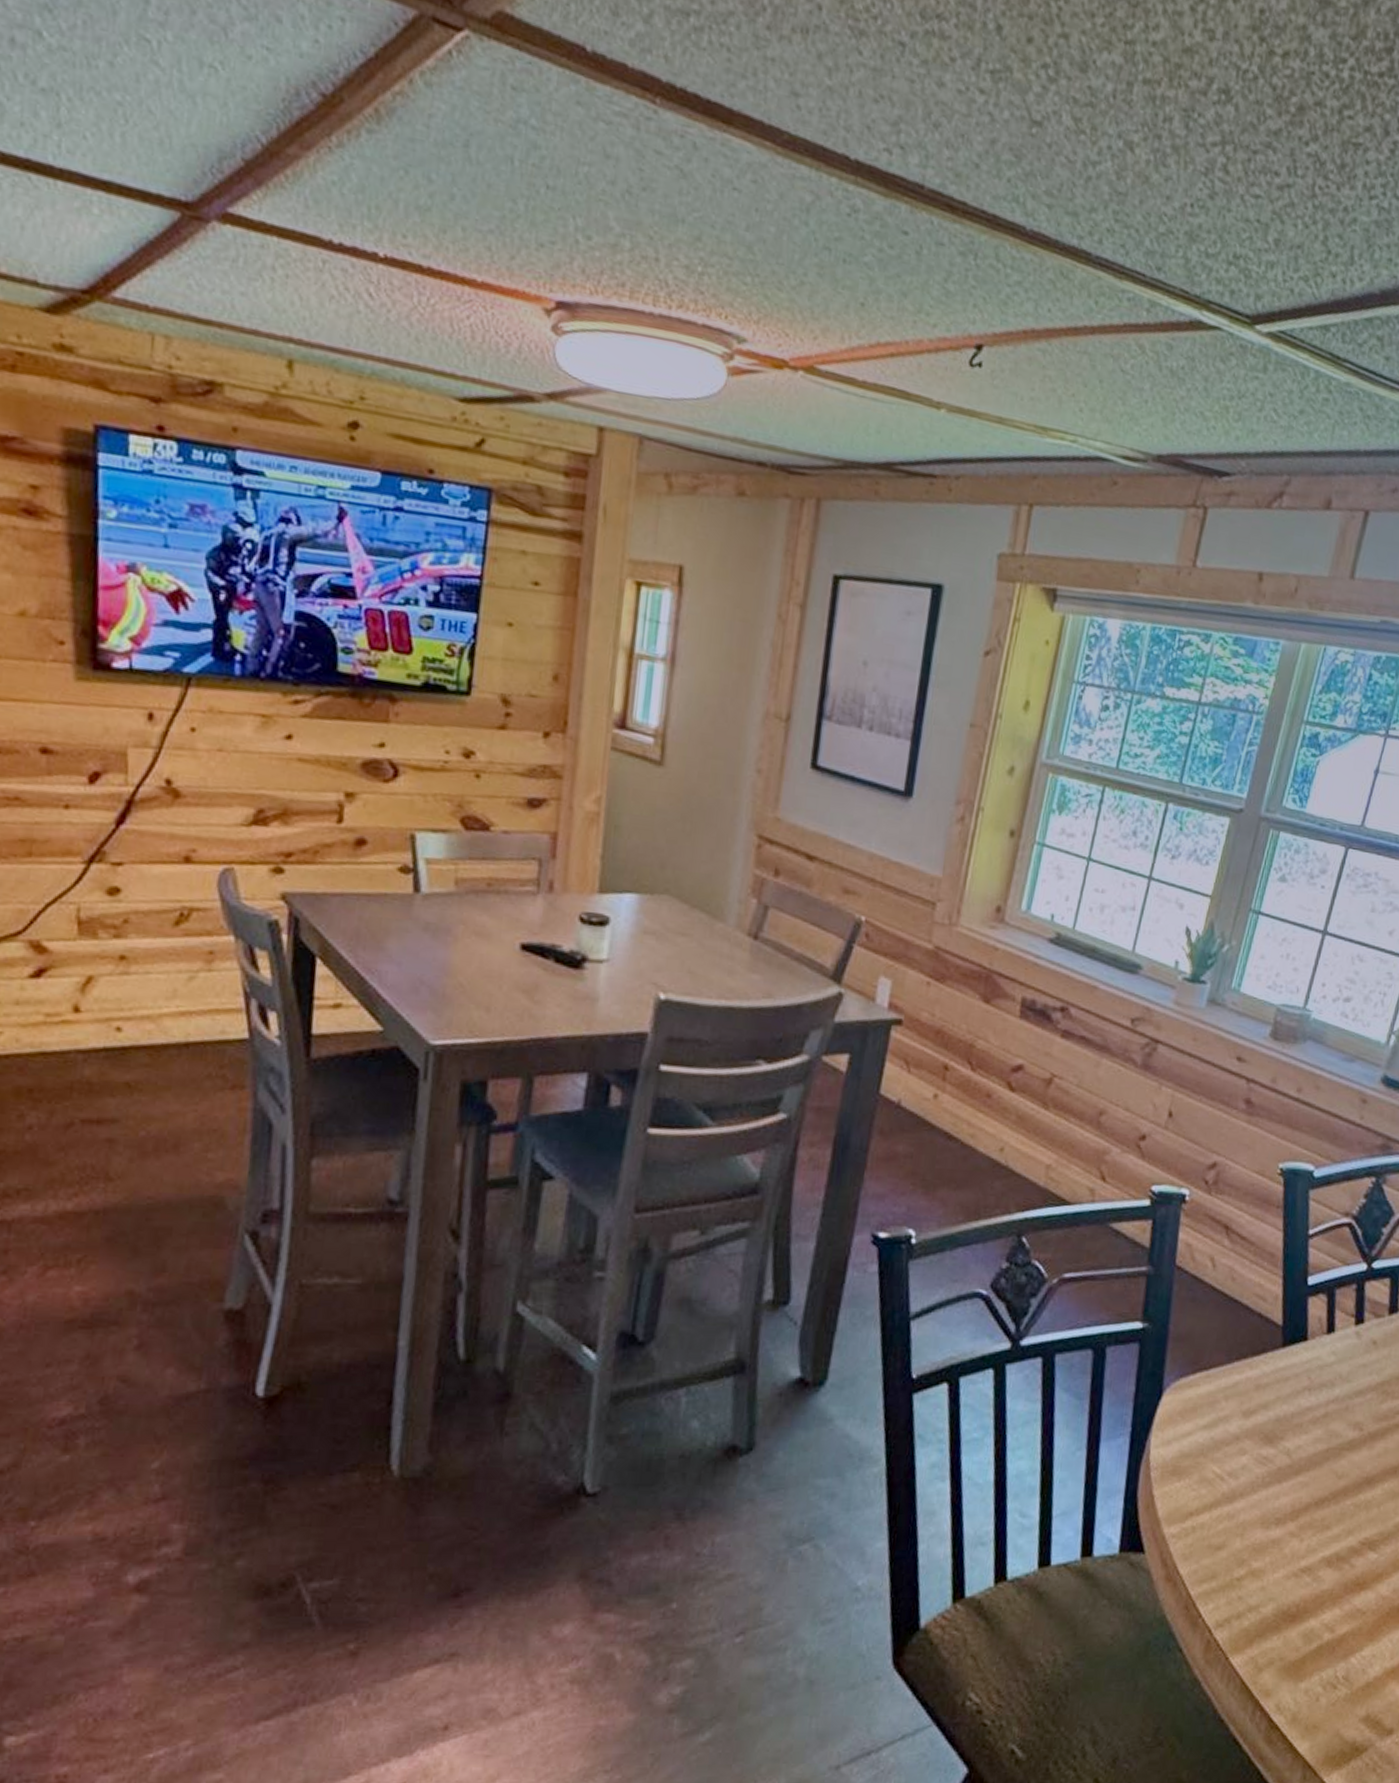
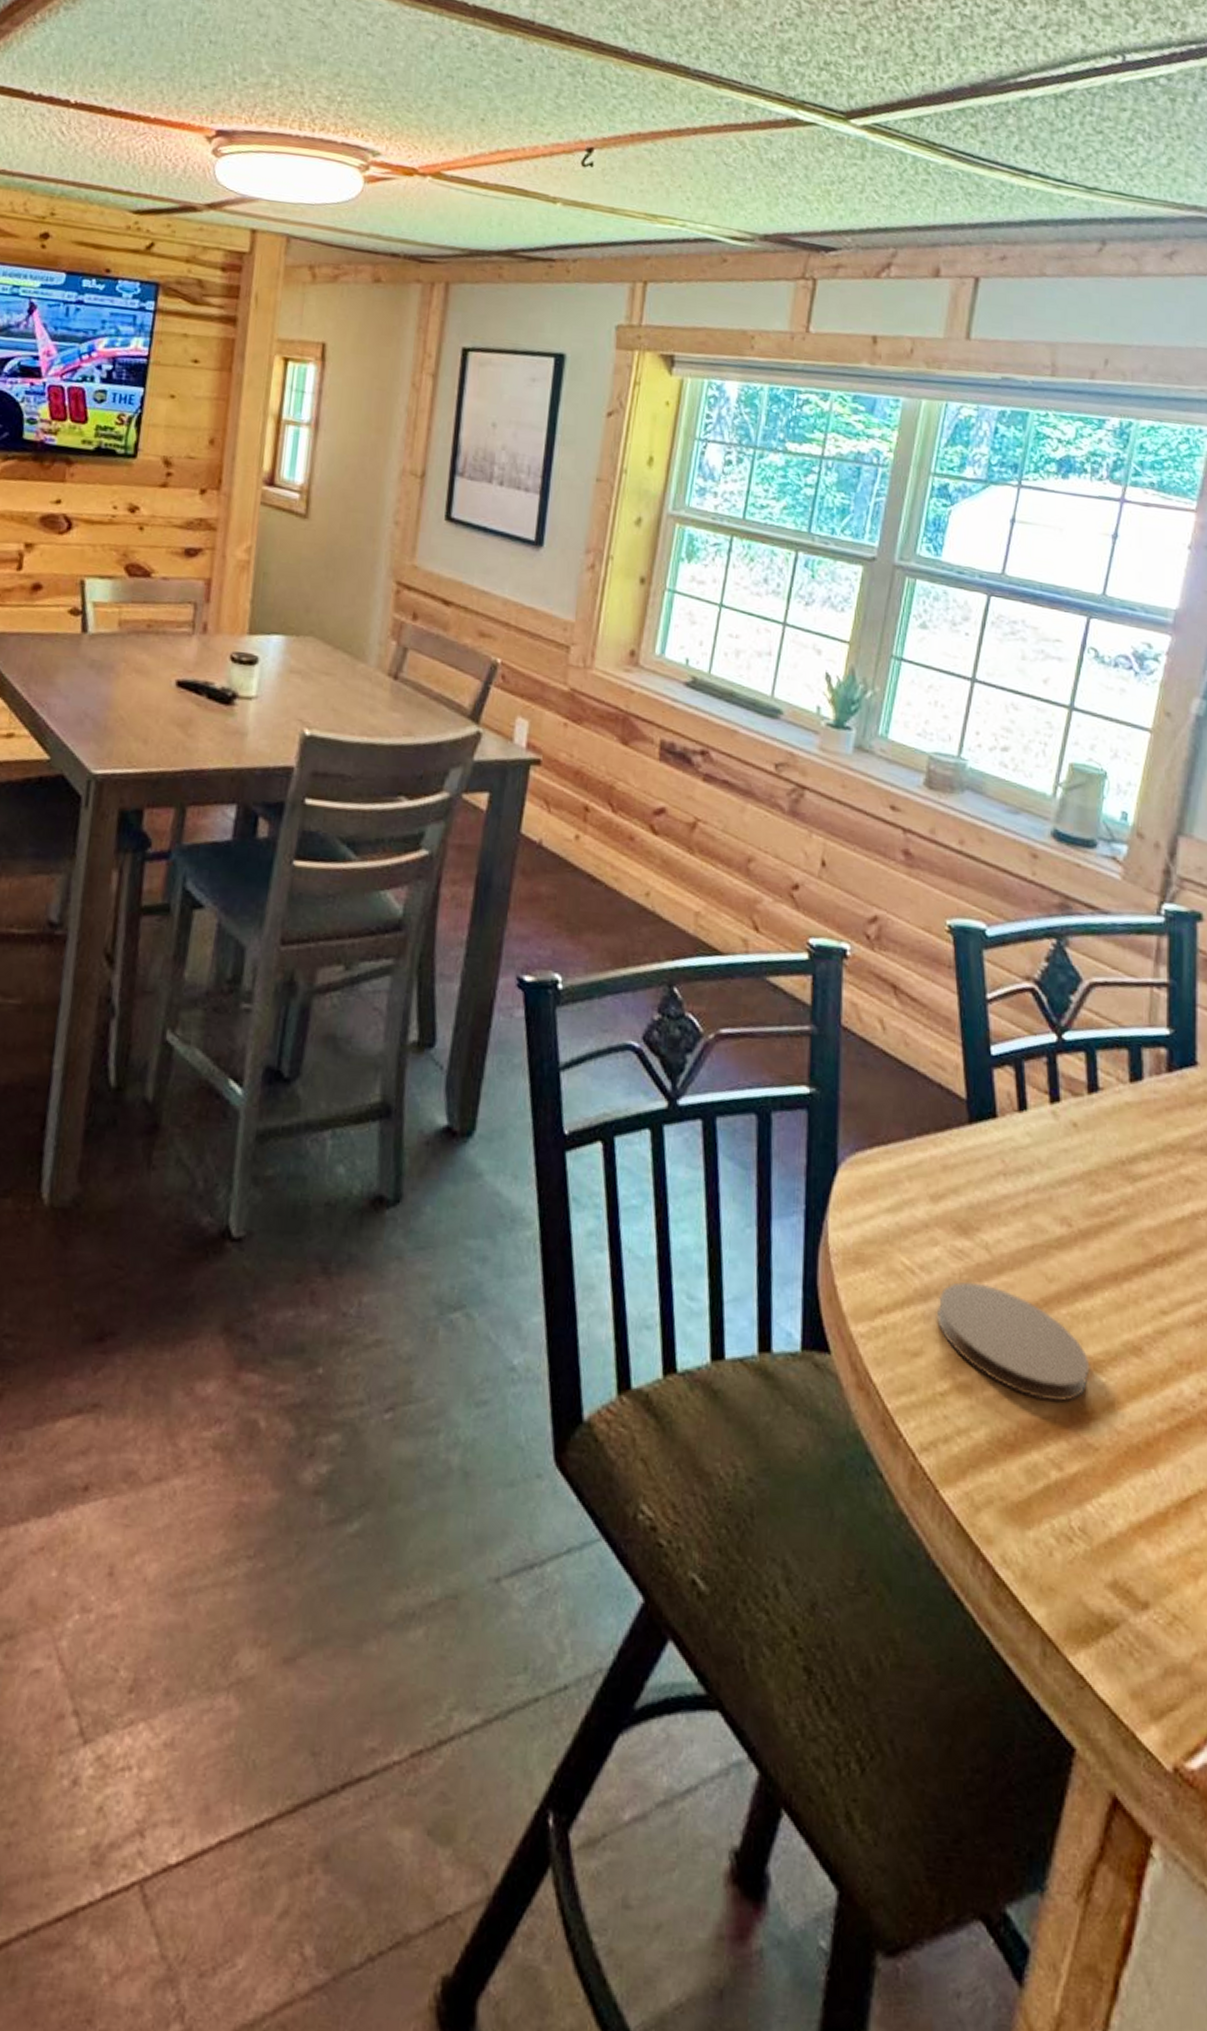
coaster: none [1239,1483,1366,1577] -> present [936,1281,1090,1402]

